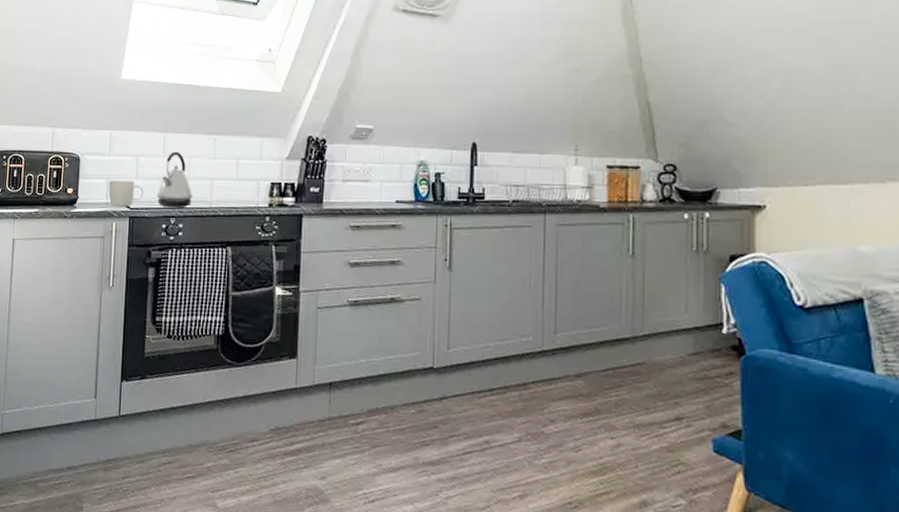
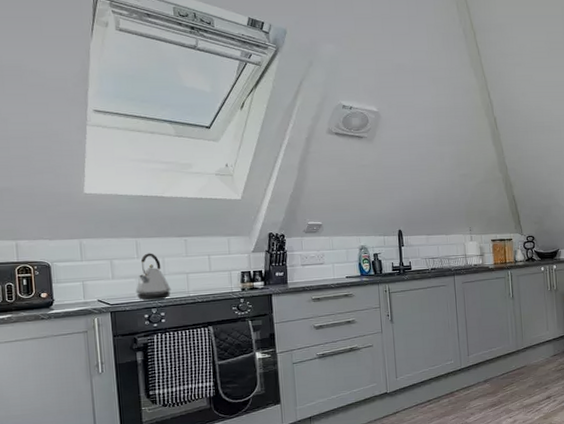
mug: present [108,180,144,207] -> none [85,281,123,304]

